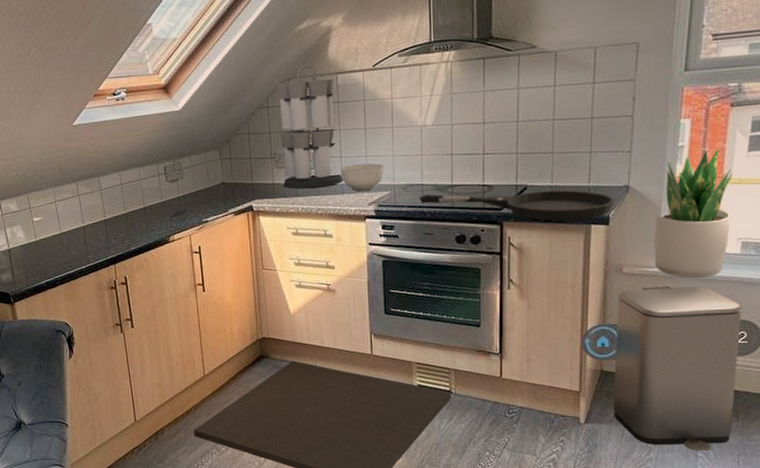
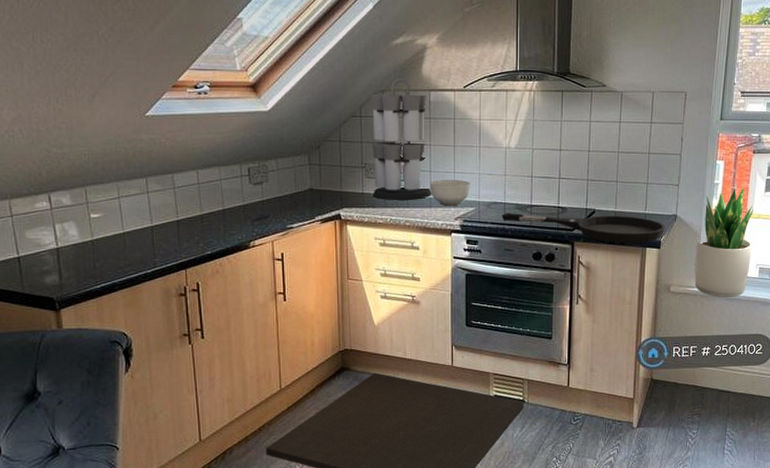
pedal bin: present [612,286,742,452] -> none [660,304,759,449]

